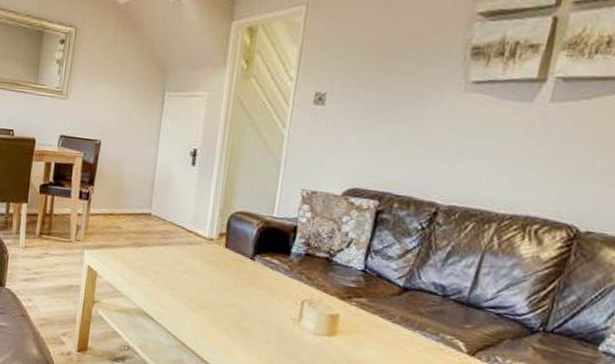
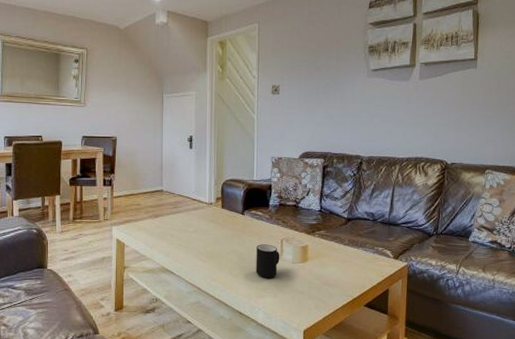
mug: none [261,301,298,348] -> present [256,244,280,278]

